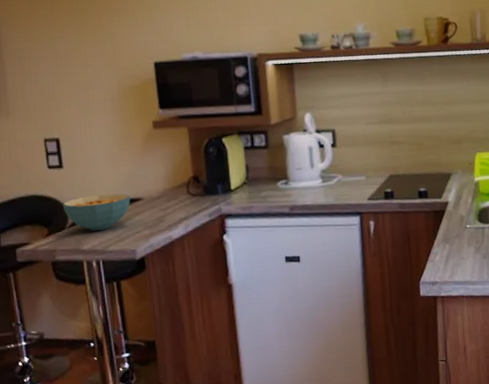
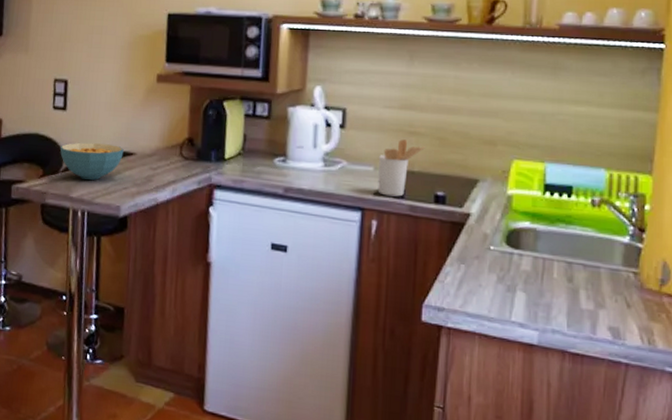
utensil holder: none [368,149,406,199] -> present [377,139,425,197]

